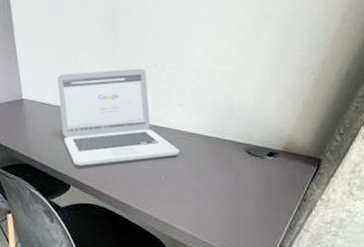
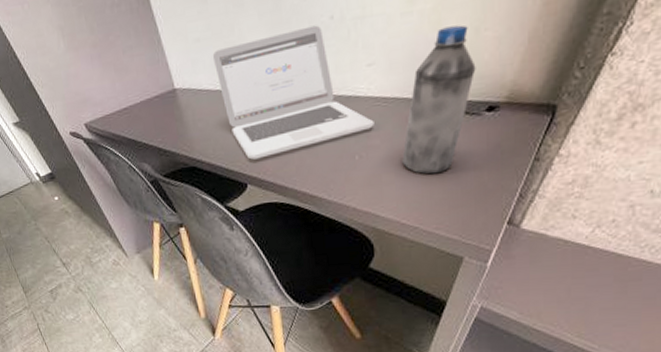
water bottle: none [198,87,262,200] -> present [402,25,476,175]

